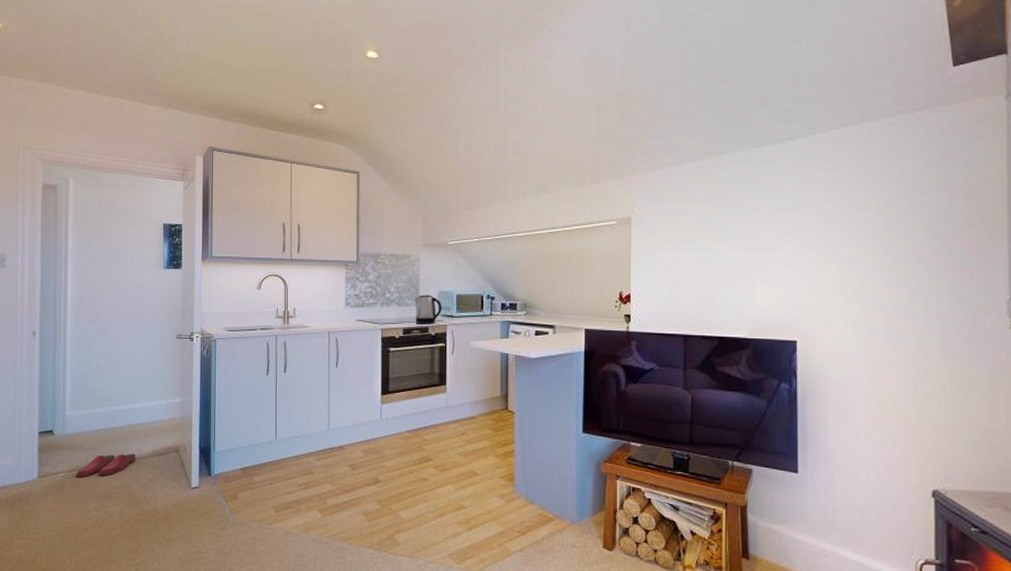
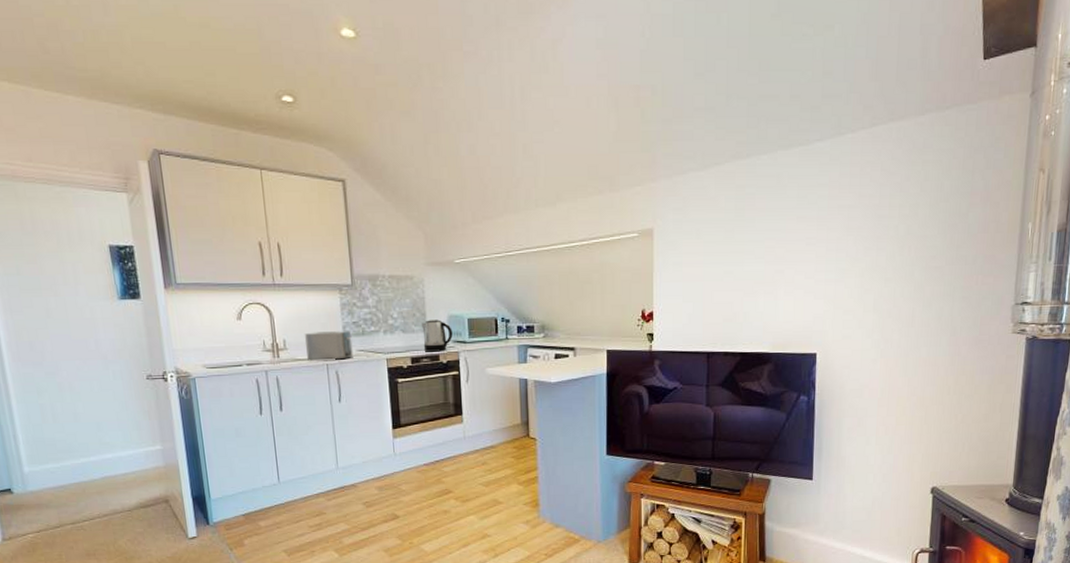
slippers: present [76,453,135,478] -> none [49,507,118,537]
toaster: none [312,302,353,329] -> present [304,331,353,362]

